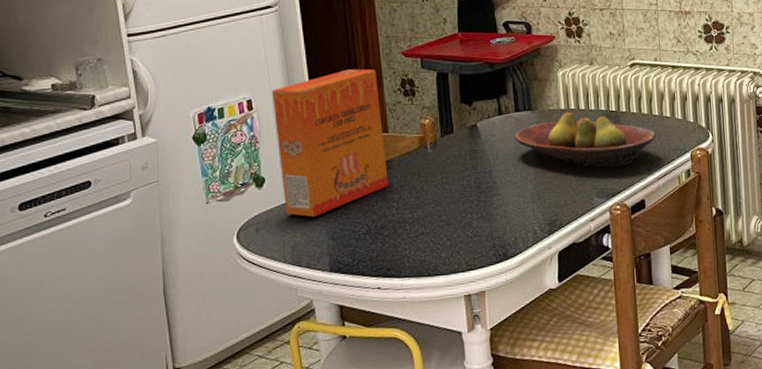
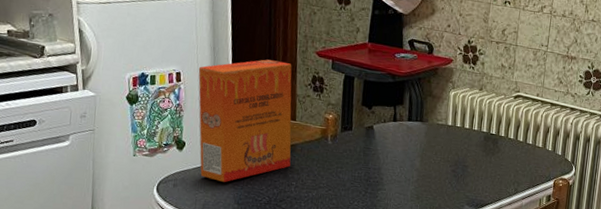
fruit bowl: present [514,111,656,168] -> none [404,128,527,183]

